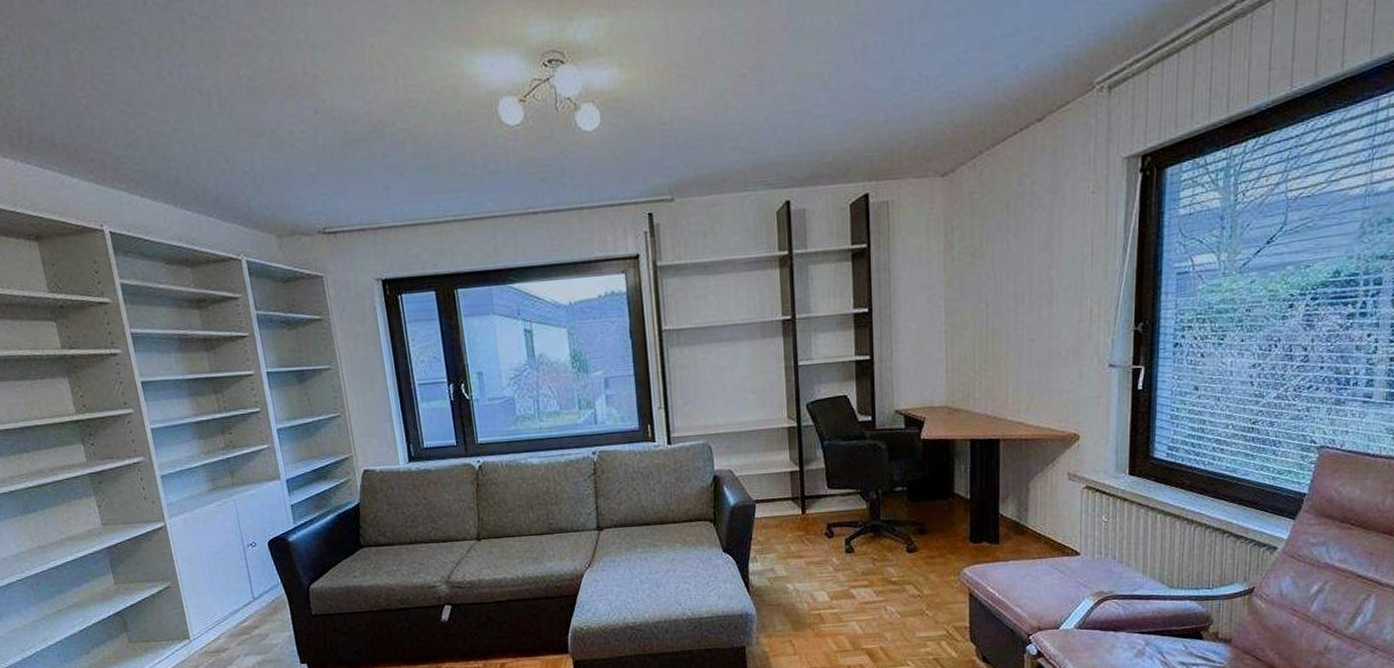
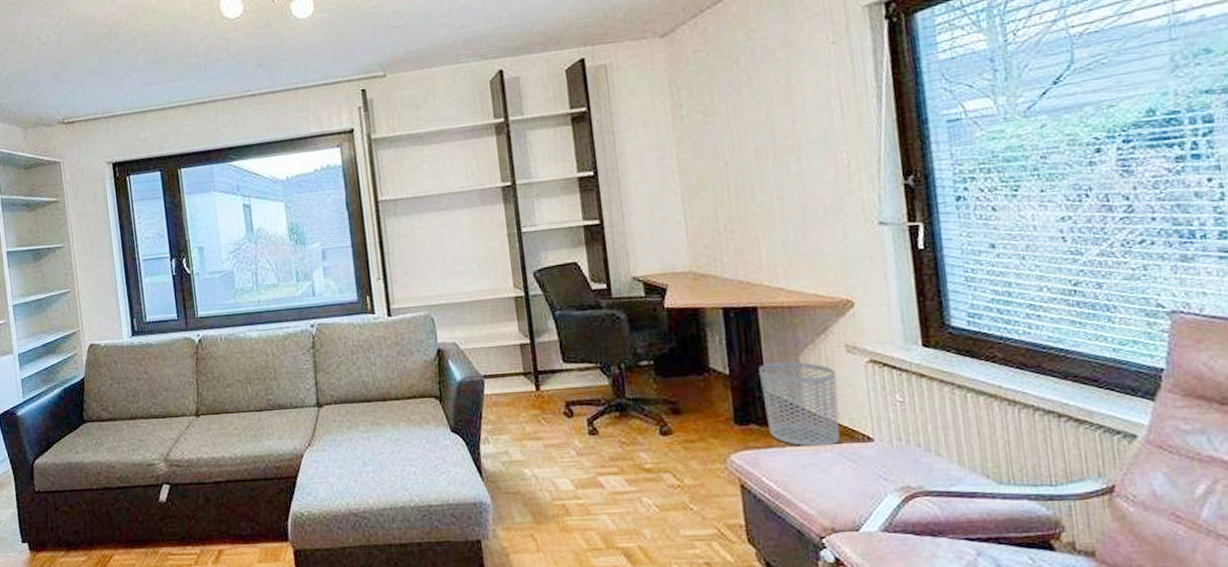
waste bin: none [995,487,1057,561] -> present [759,361,840,447]

